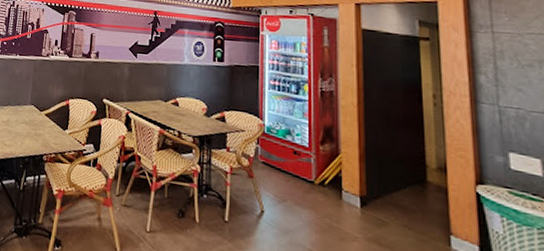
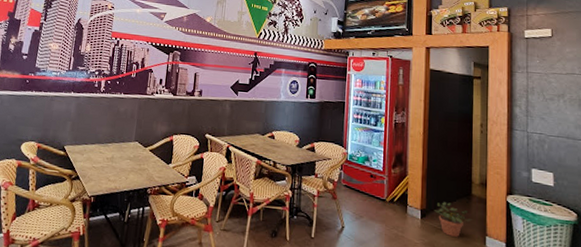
potted plant: none [378,188,430,234] -> present [435,202,472,237]

